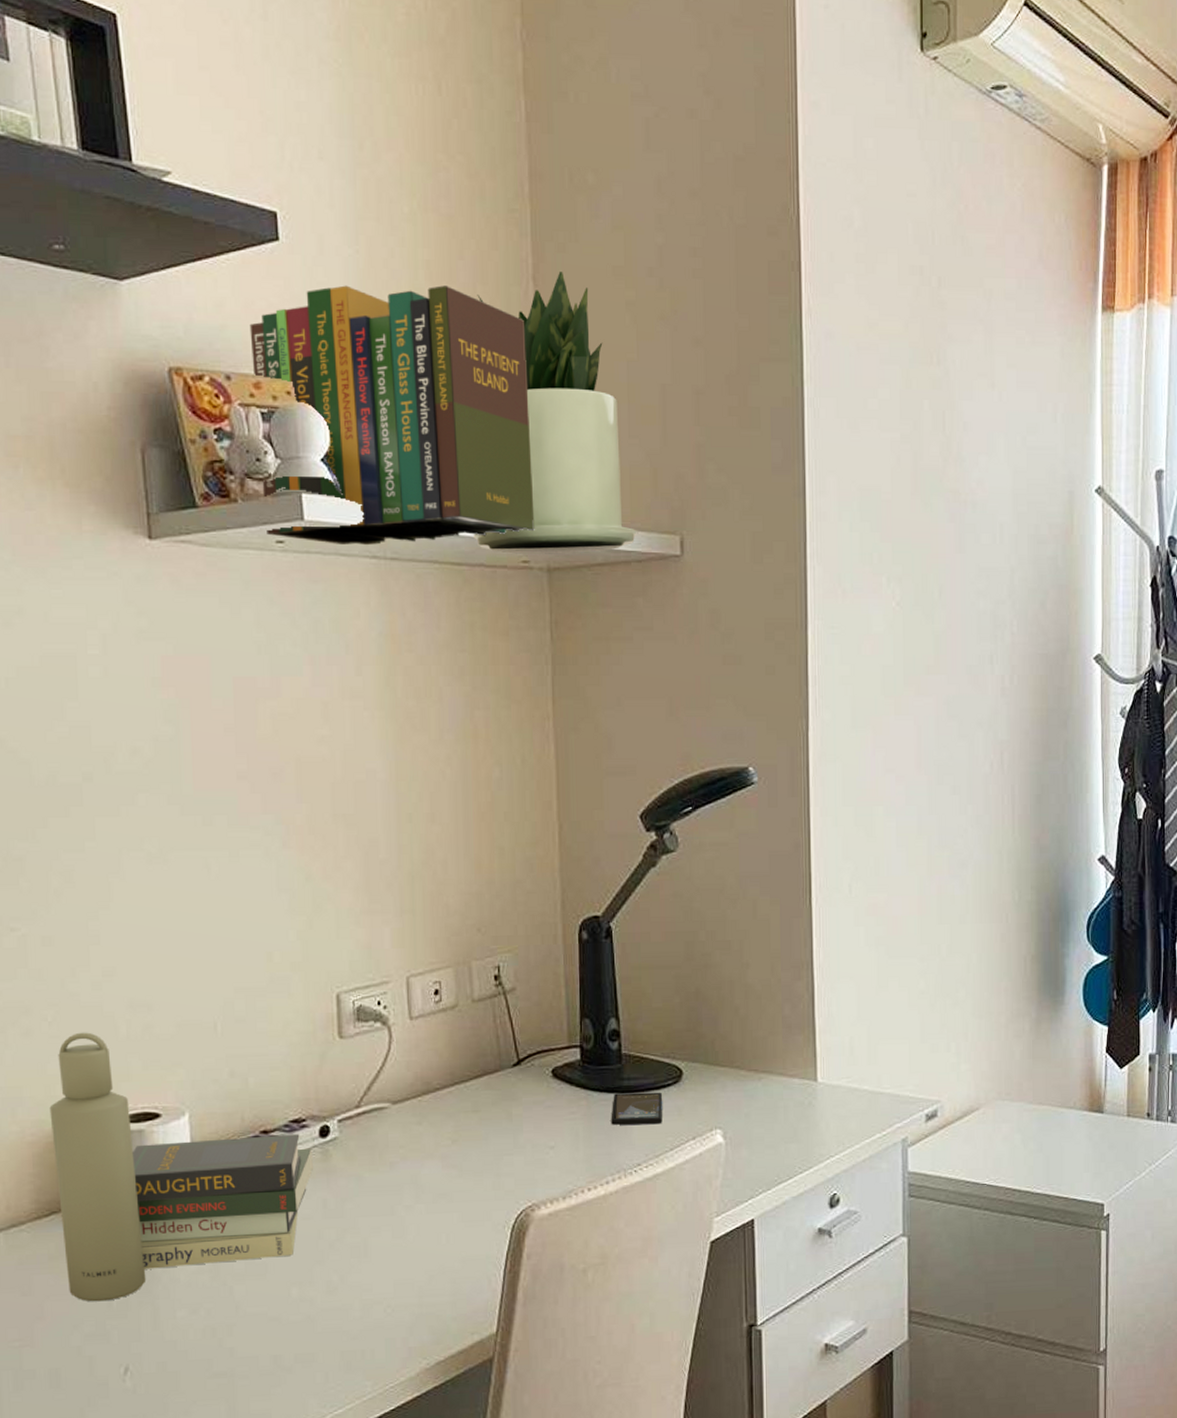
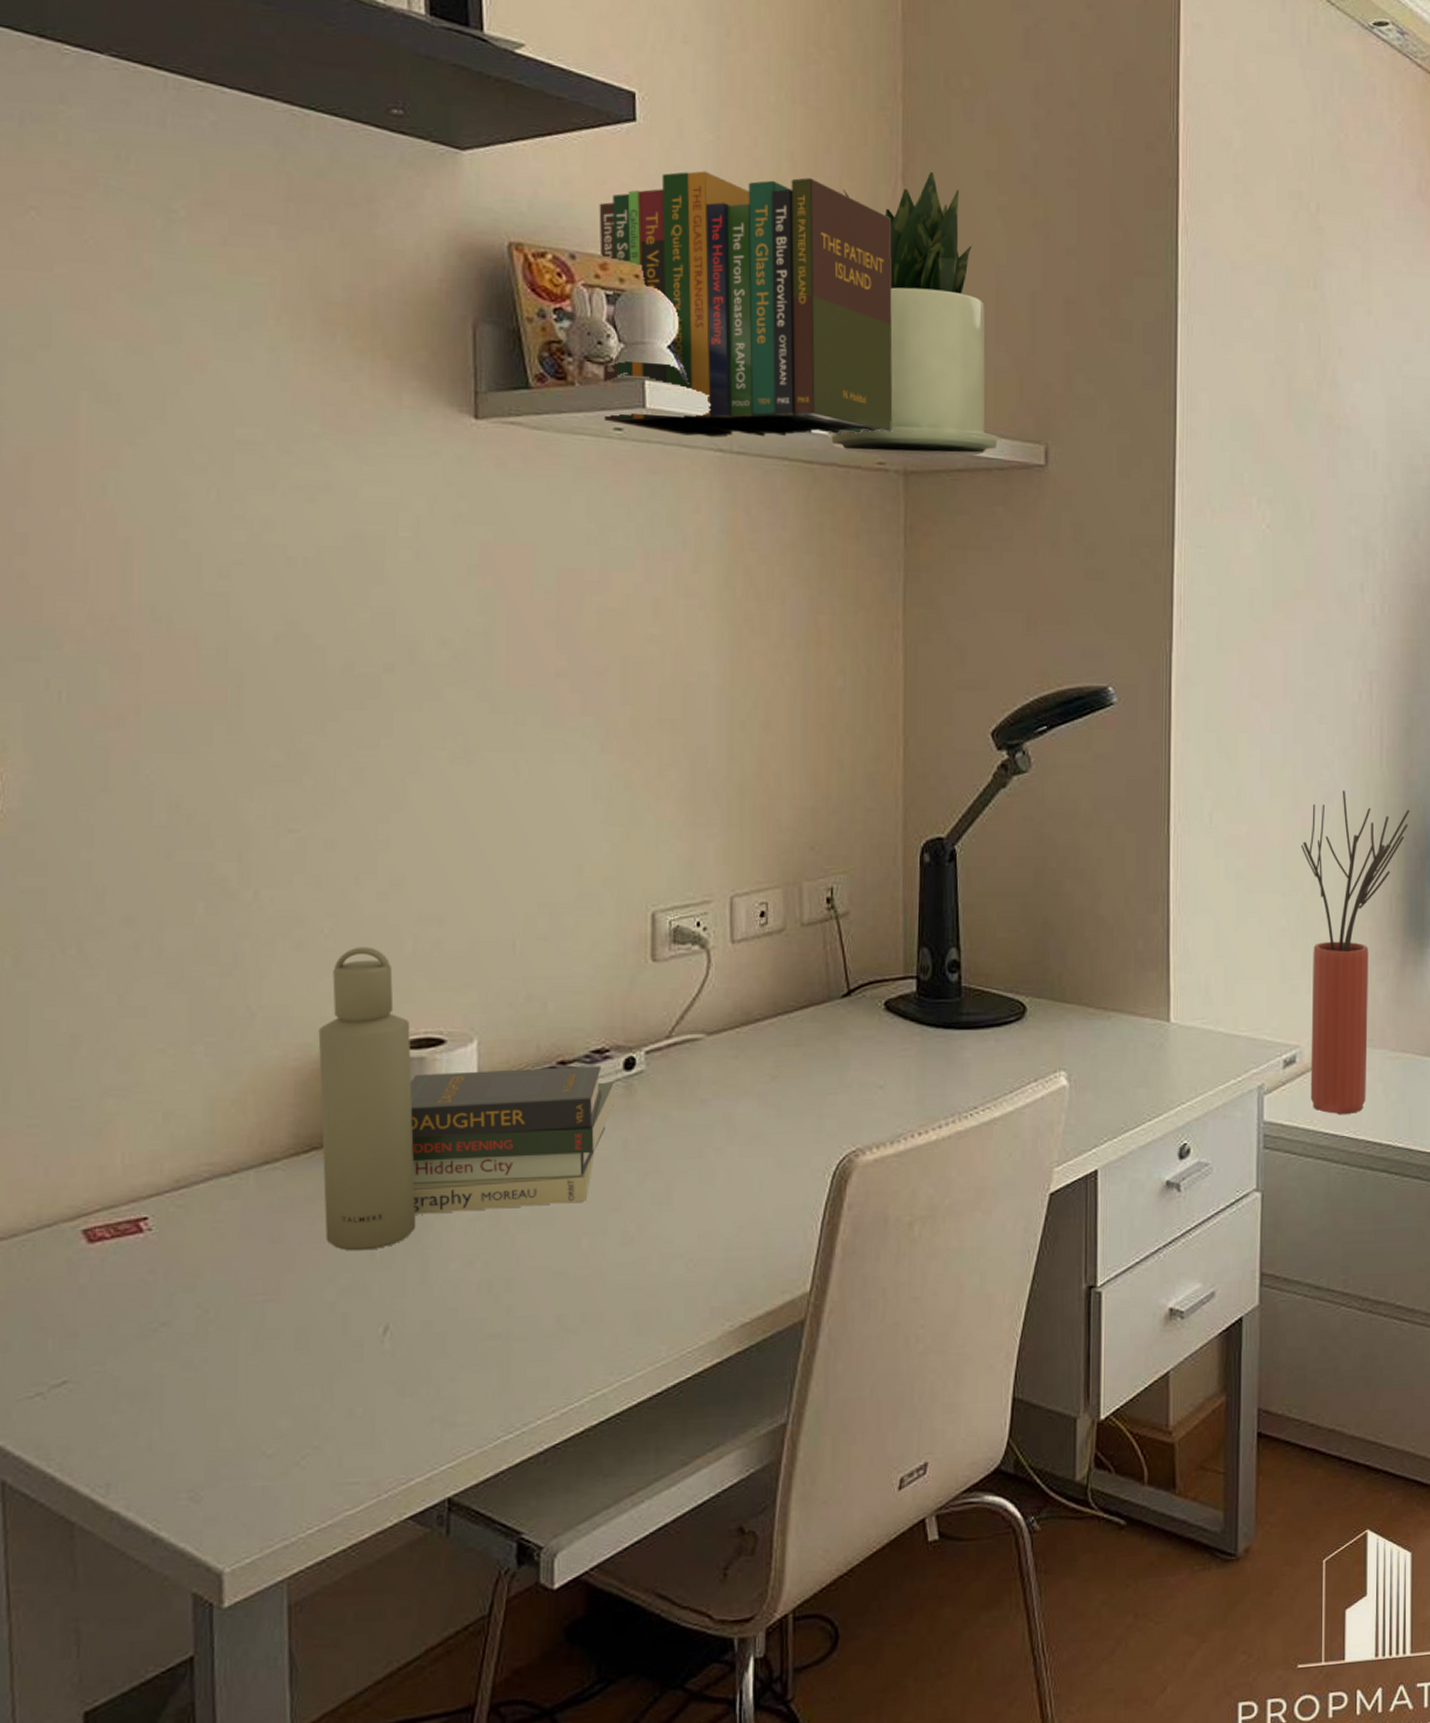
smartphone: present [611,1092,663,1125] -> none [946,1029,1004,1064]
vase: none [937,857,1042,1164] -> present [1300,790,1410,1114]

